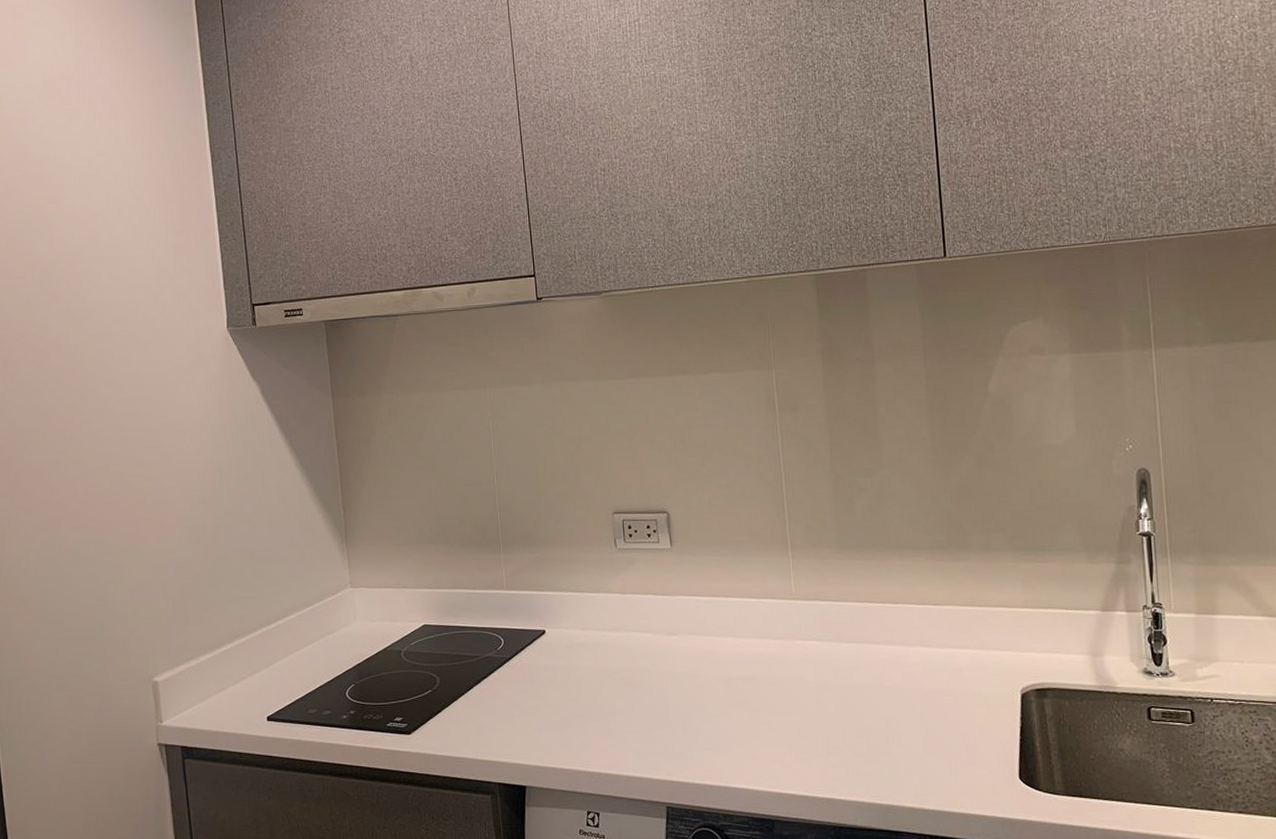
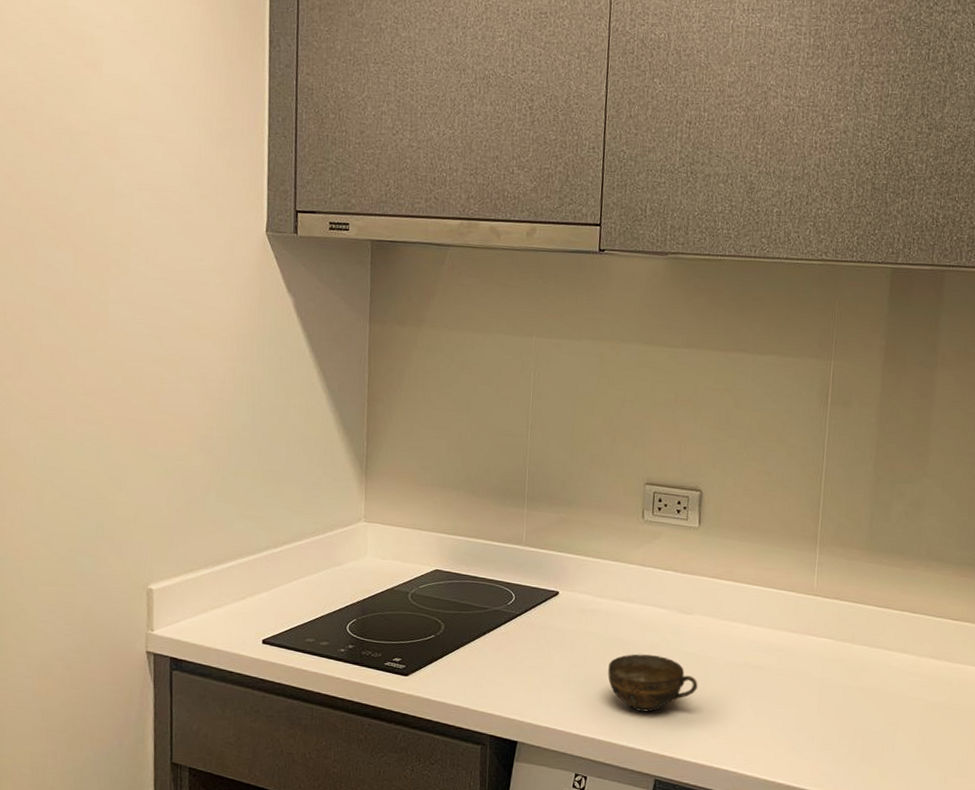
cup: none [604,681,695,739] -> present [608,654,698,712]

